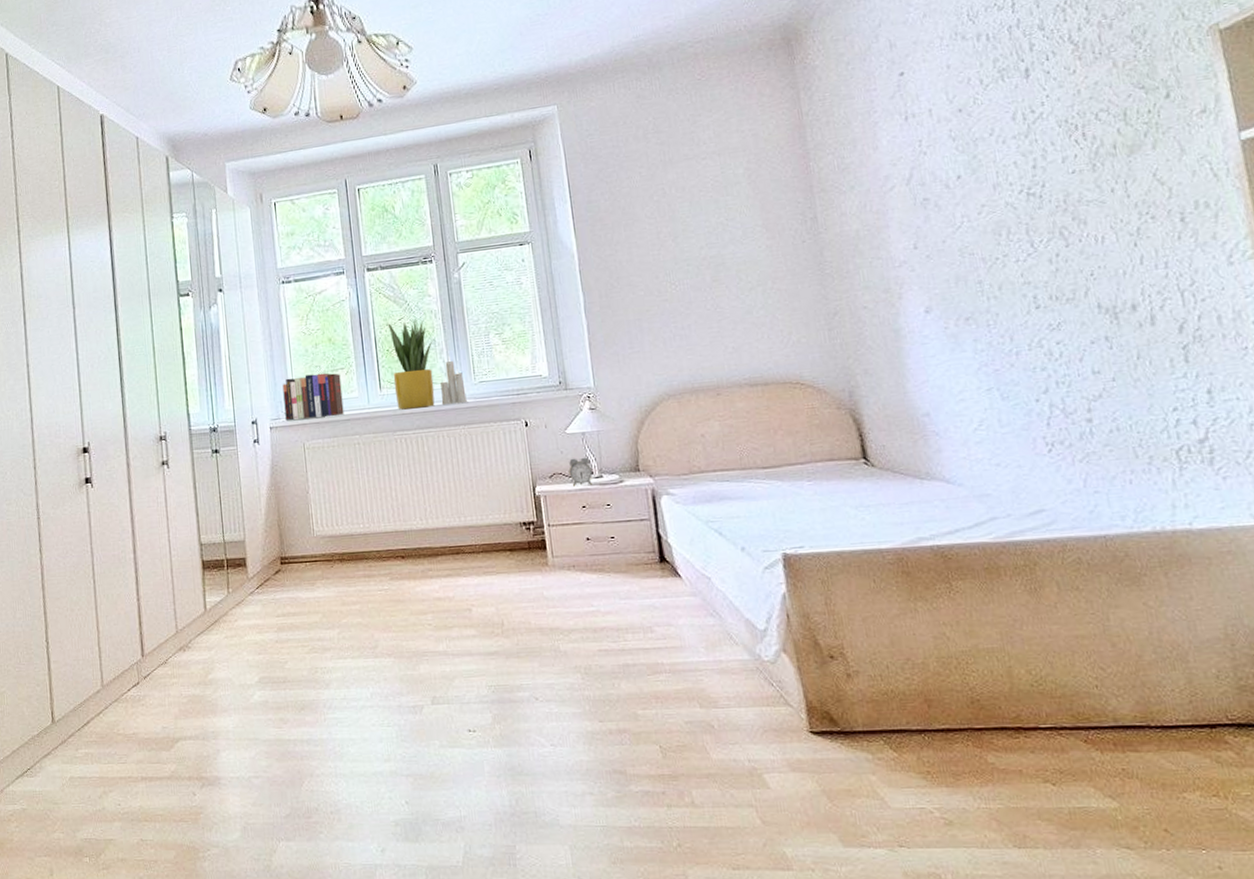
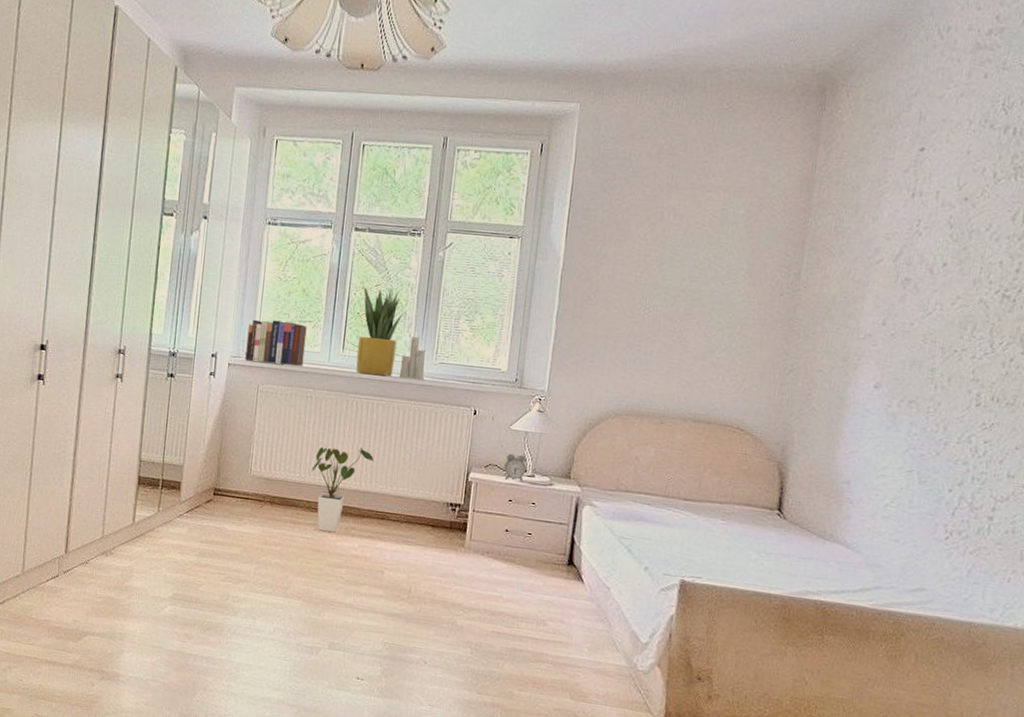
house plant: none [374,484,435,579] -> present [311,447,374,533]

